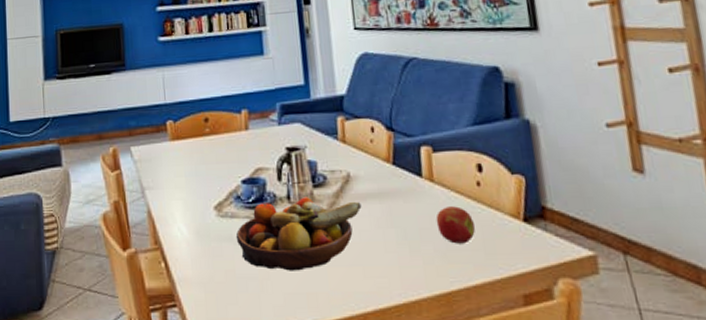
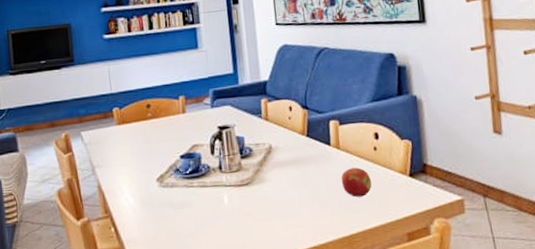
fruit bowl: present [236,197,362,271] -> none [175,166,281,228]

